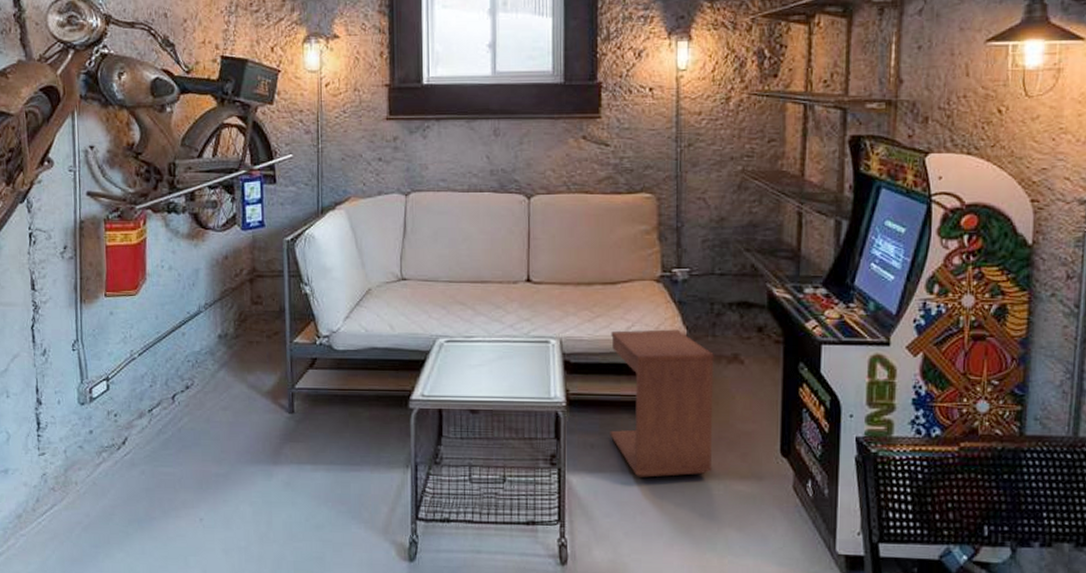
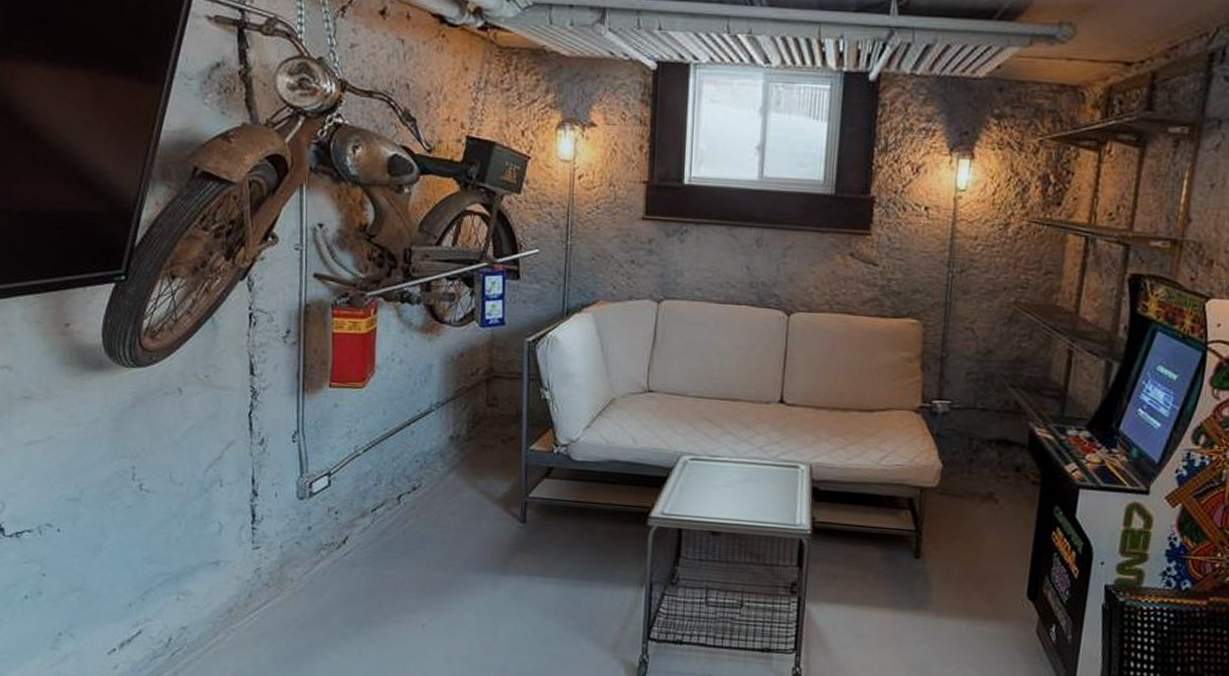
side table: present [610,329,714,477] -> none [854,460,968,613]

